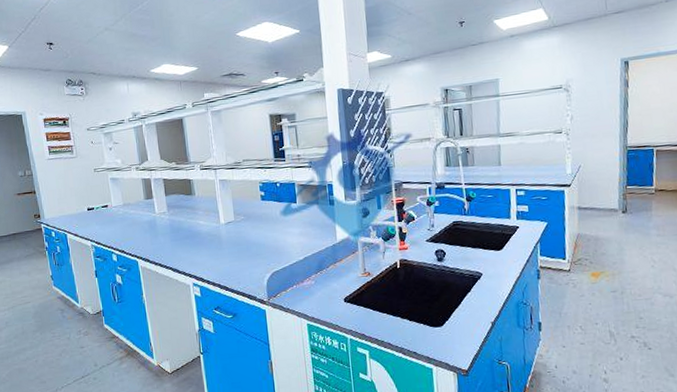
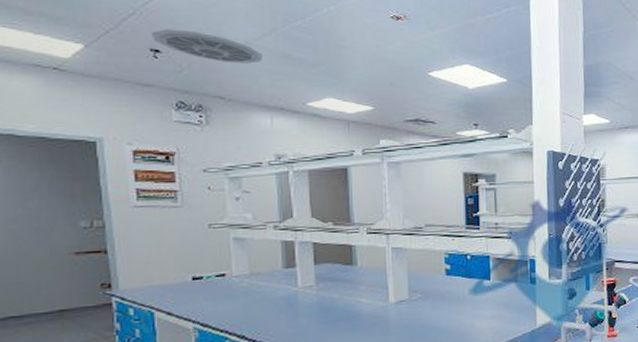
ceiling vent: none [46,25,118,47] -> present [150,29,264,64]

